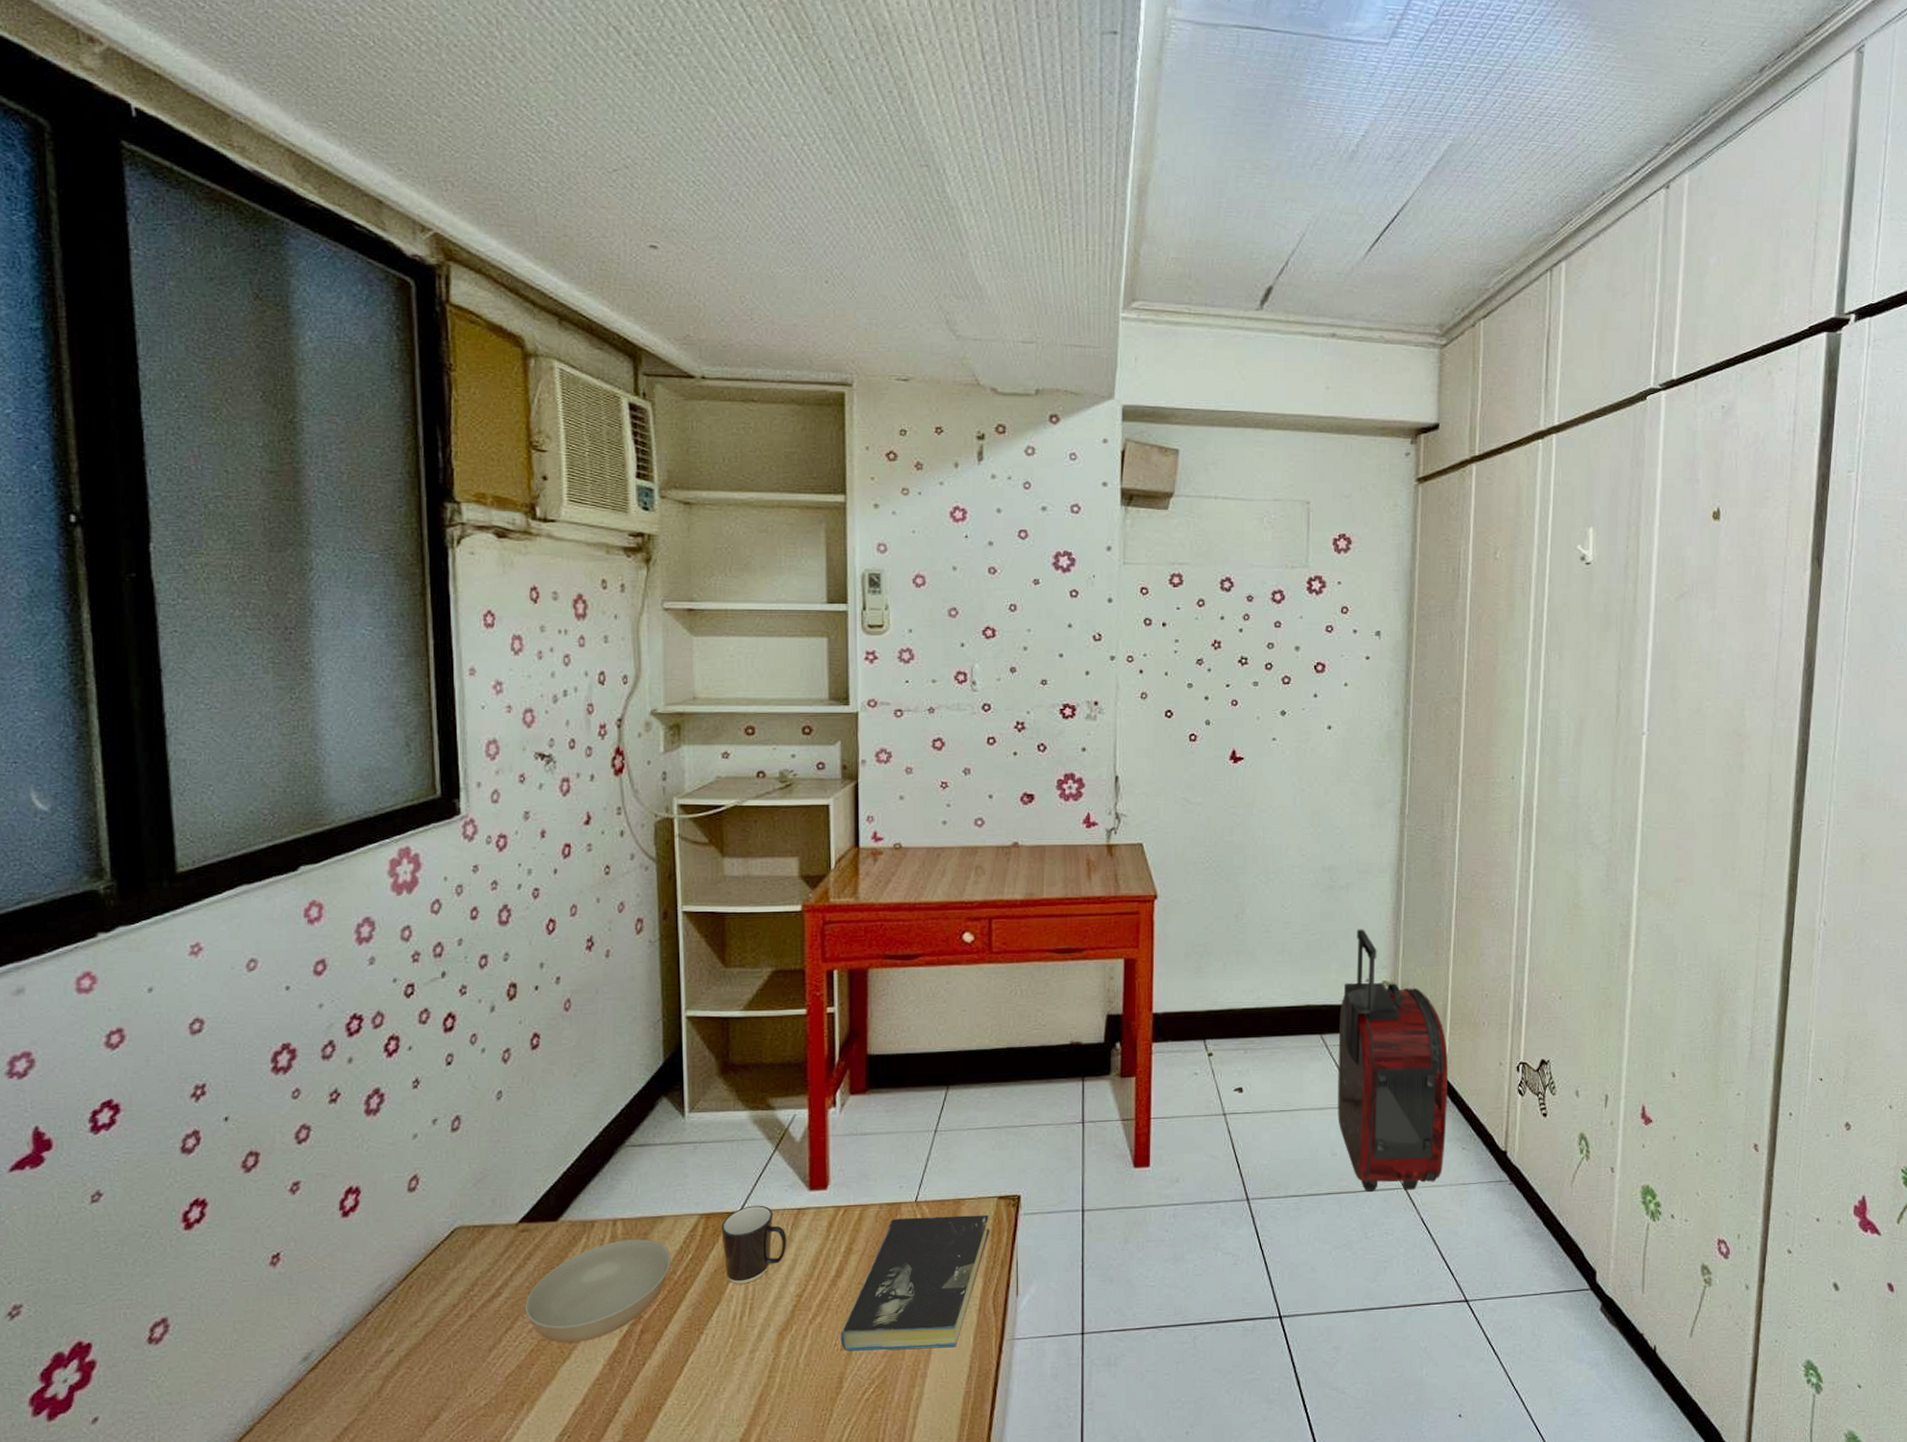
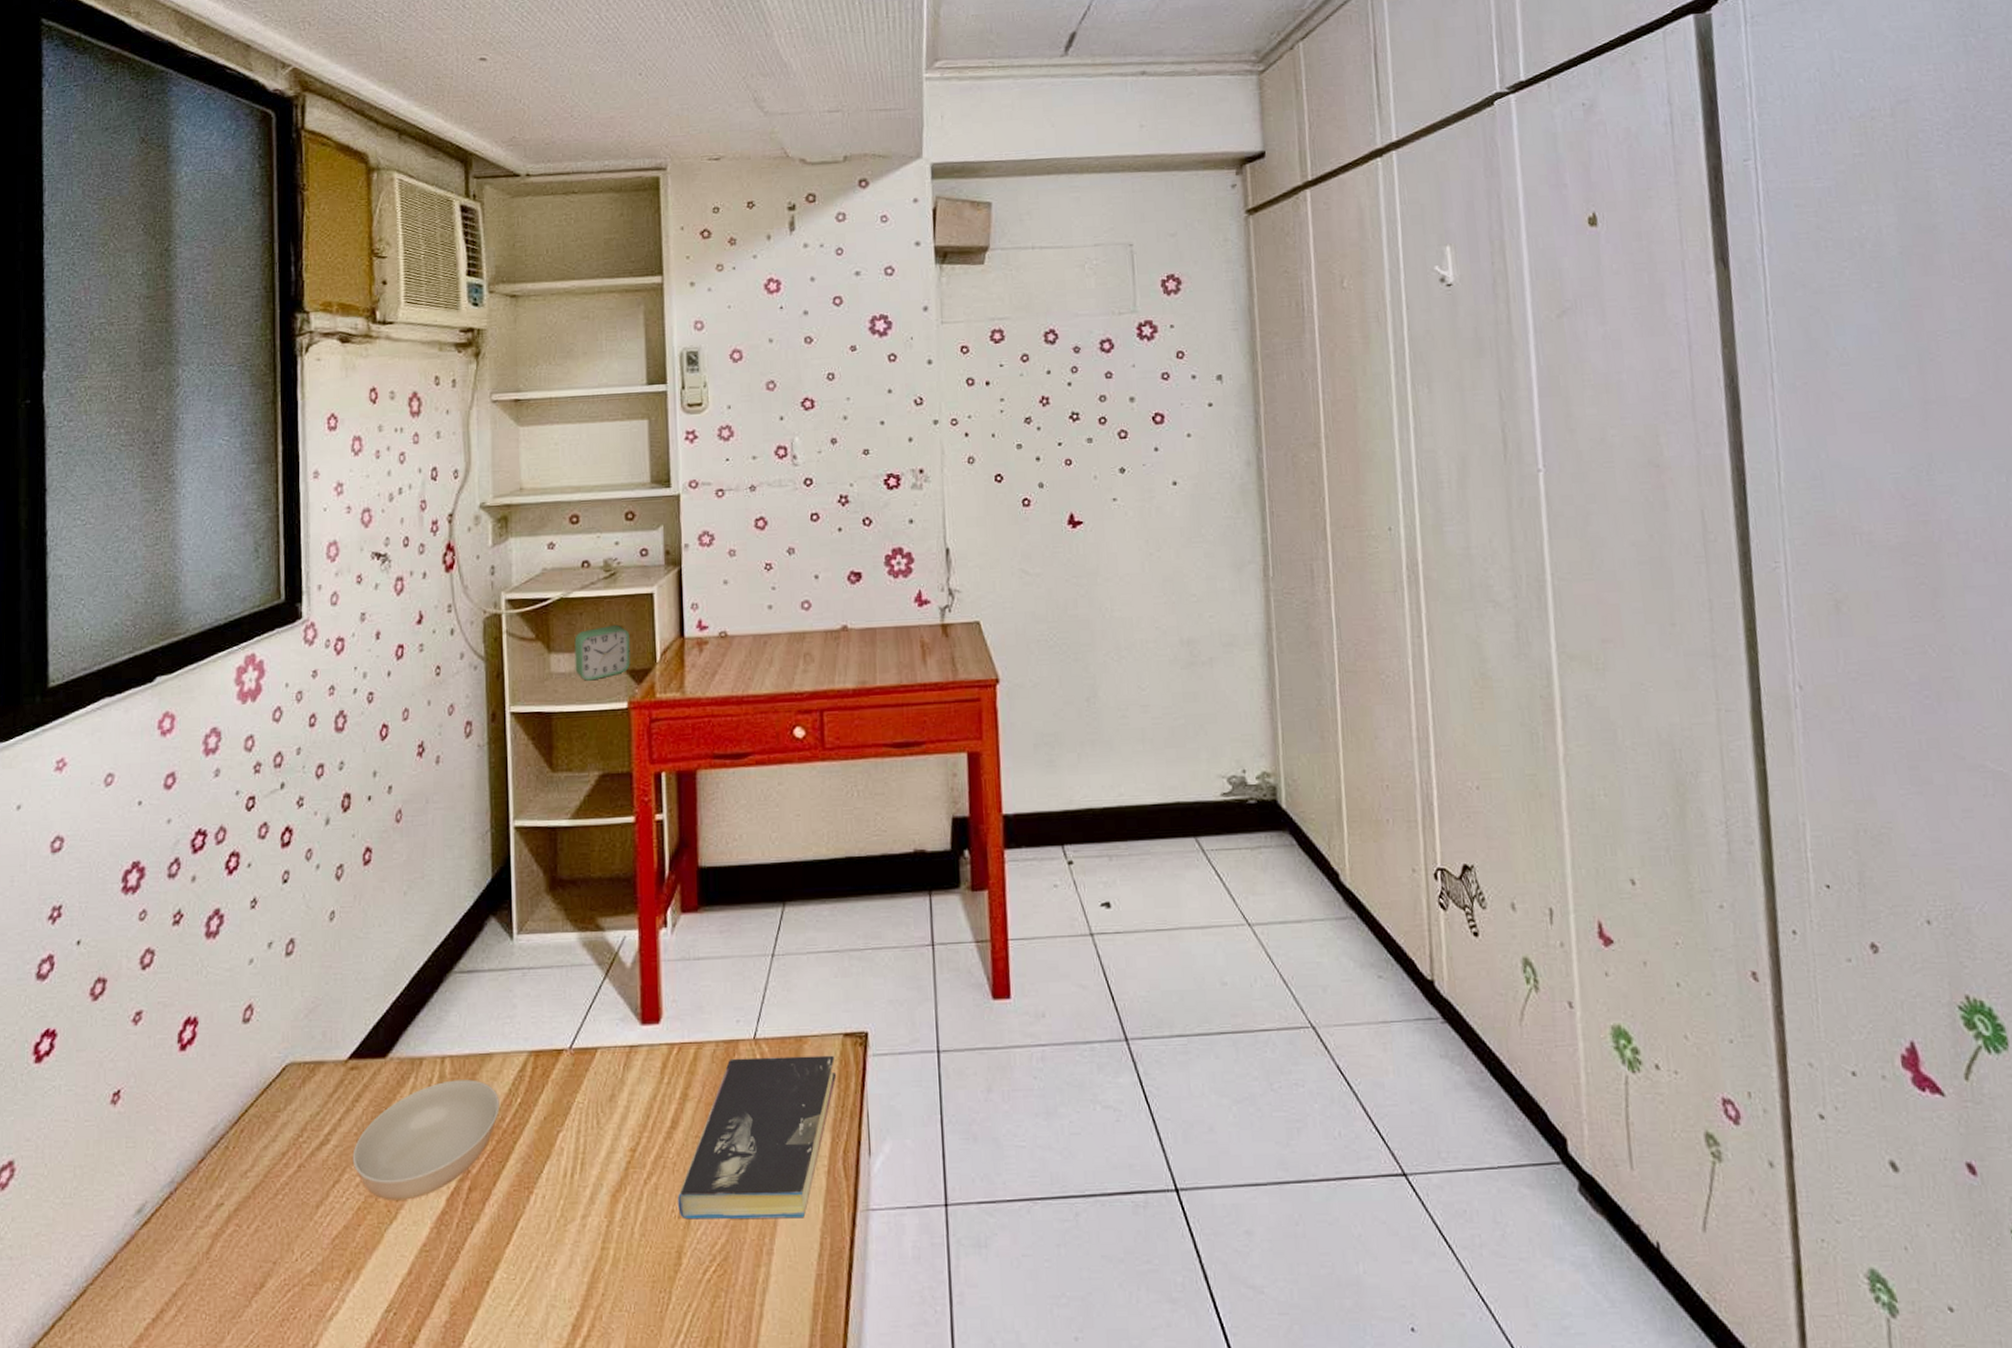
mug: present [721,1205,787,1284] -> none [551,1041,619,1135]
alarm clock: none [748,833,805,885] -> present [574,624,630,681]
suitcase: present [1338,929,1449,1192] -> none [1215,710,1357,1031]

